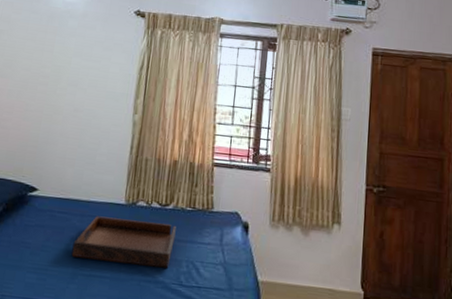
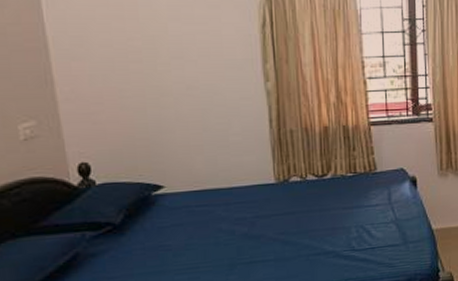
serving tray: present [71,216,176,268] -> none [223,193,339,248]

